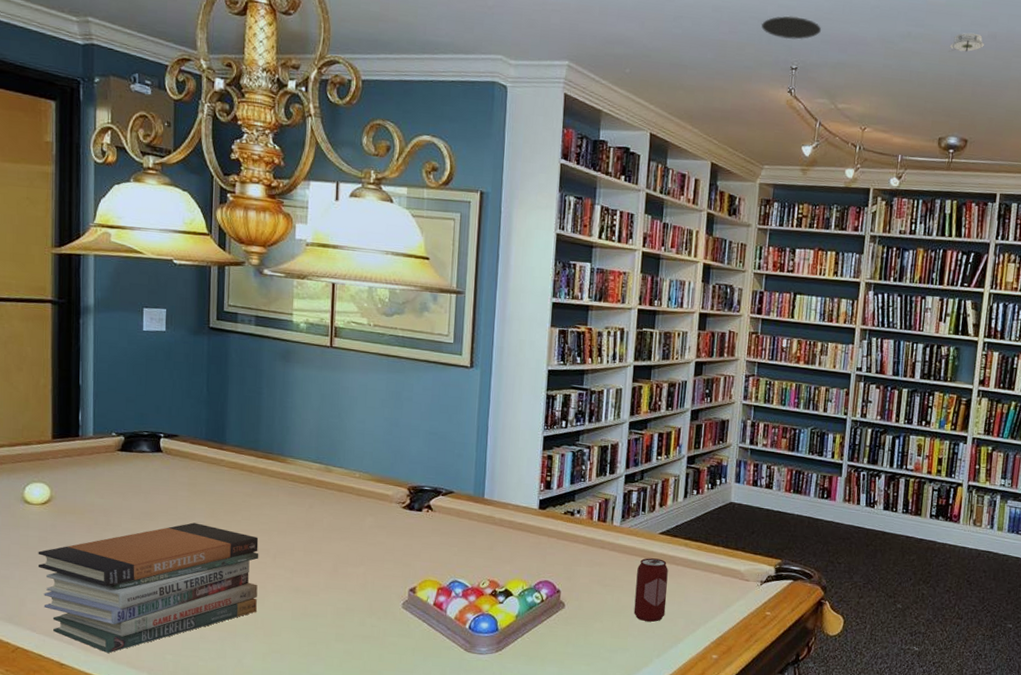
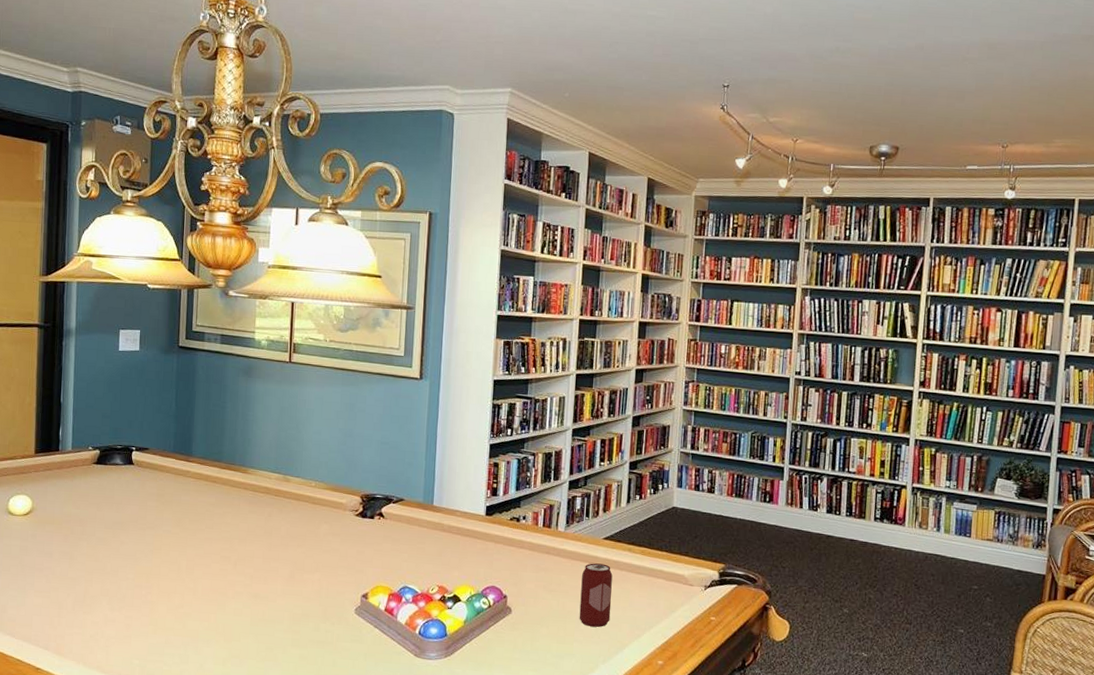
book stack: present [37,522,259,653] -> none [18,531,221,658]
recessed light: present [761,15,822,40] -> none [693,37,752,59]
smoke detector: present [949,32,984,52] -> none [877,44,912,64]

